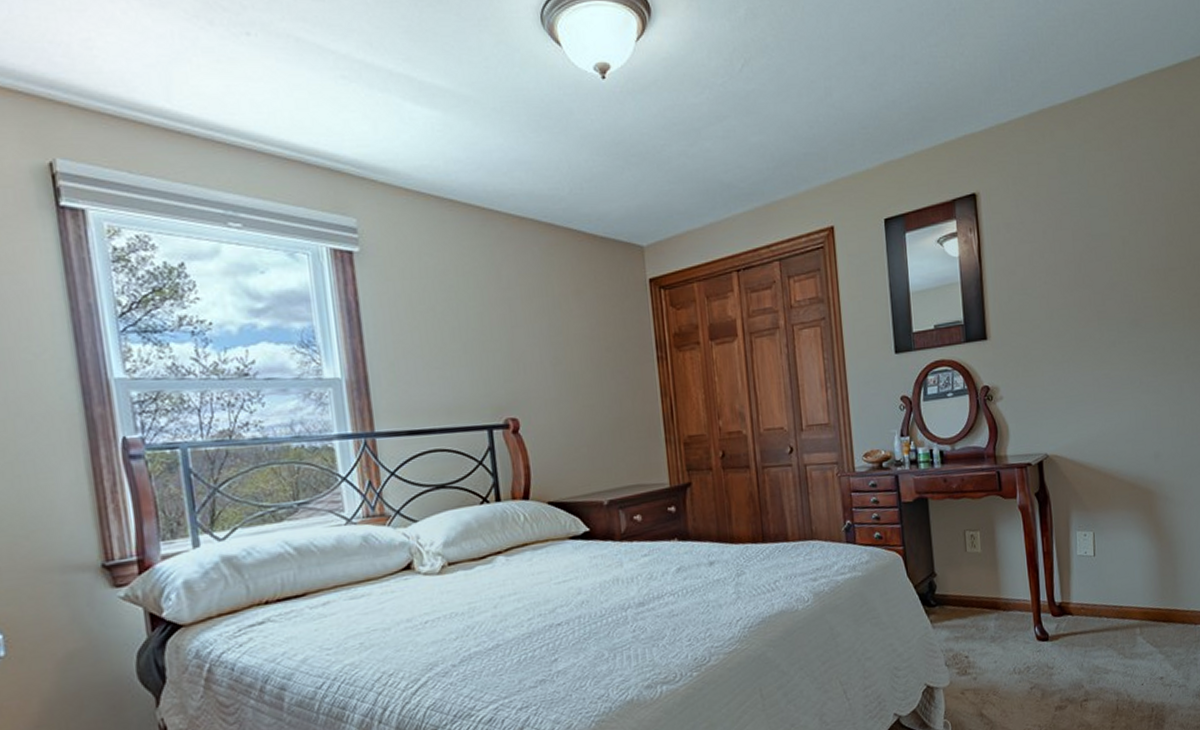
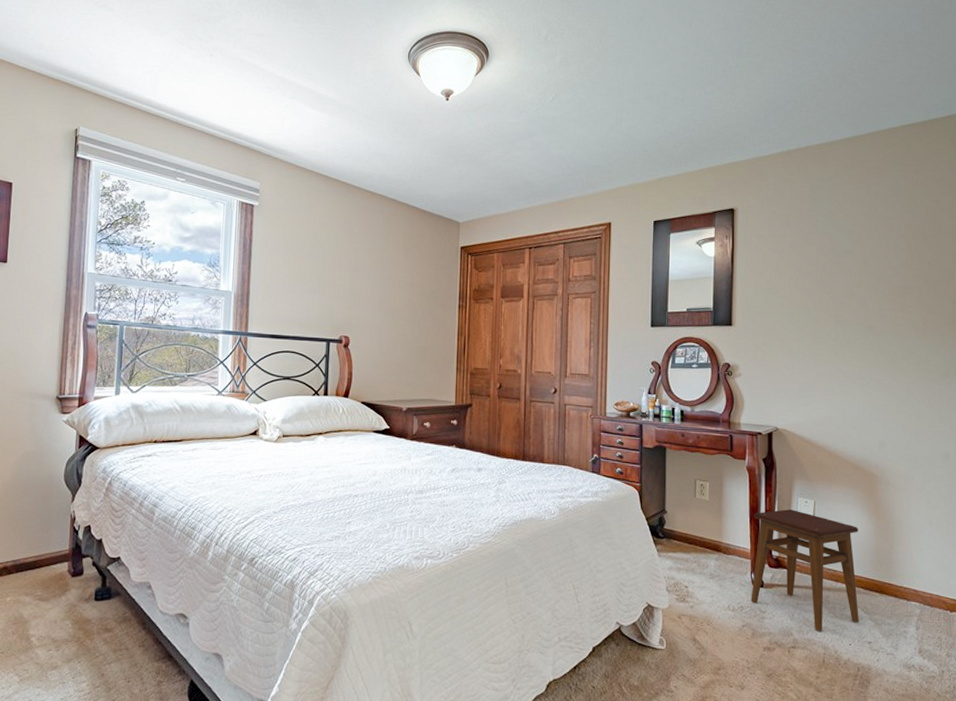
stool: none [1031,546,1149,677] -> present [751,509,859,631]

